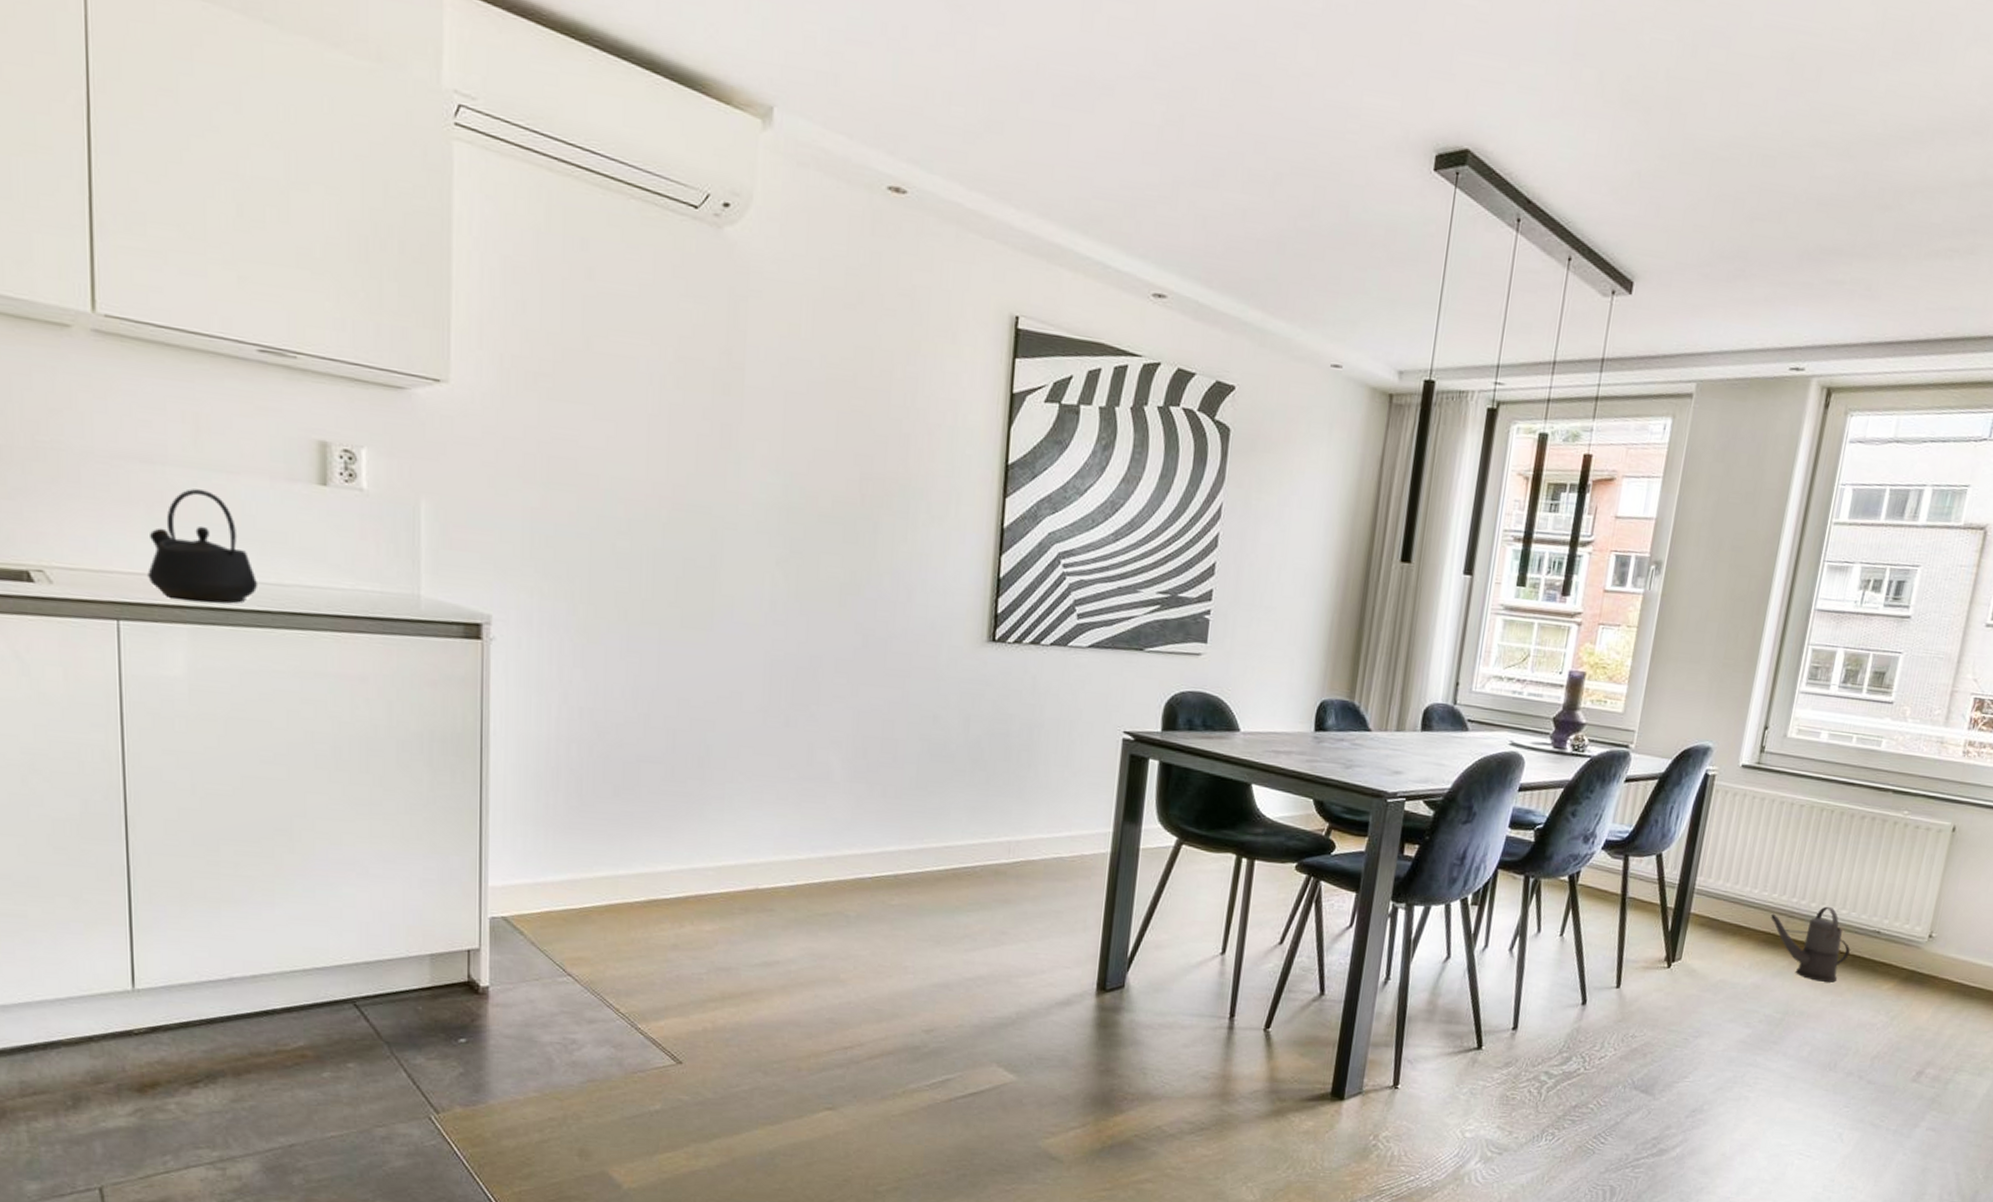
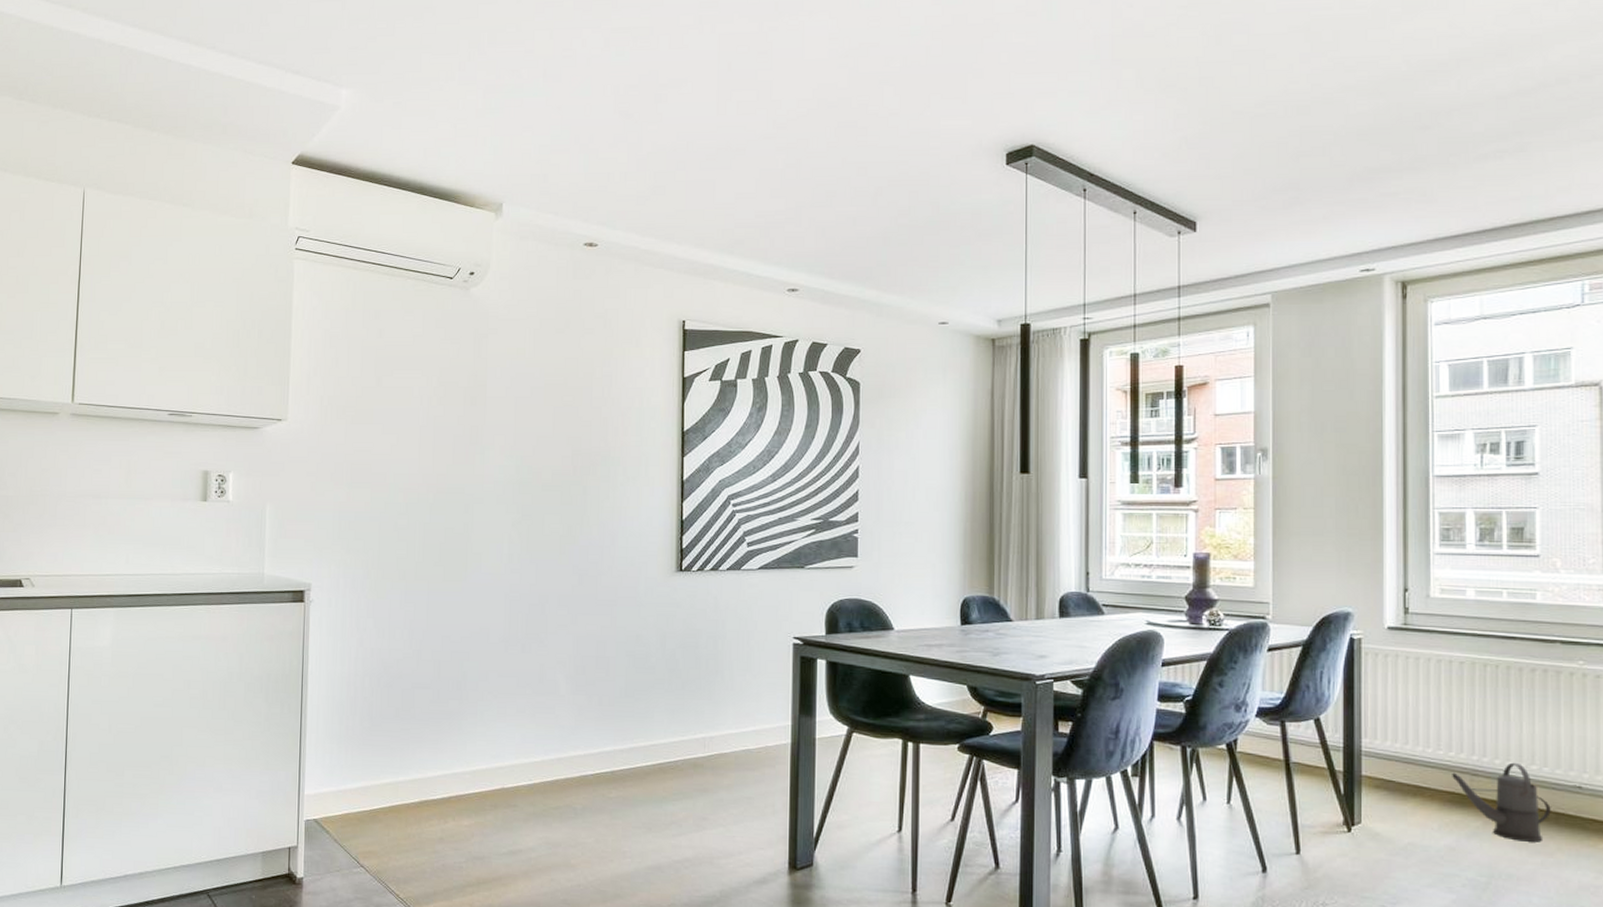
kettle: present [148,489,258,604] -> none [92,513,160,592]

